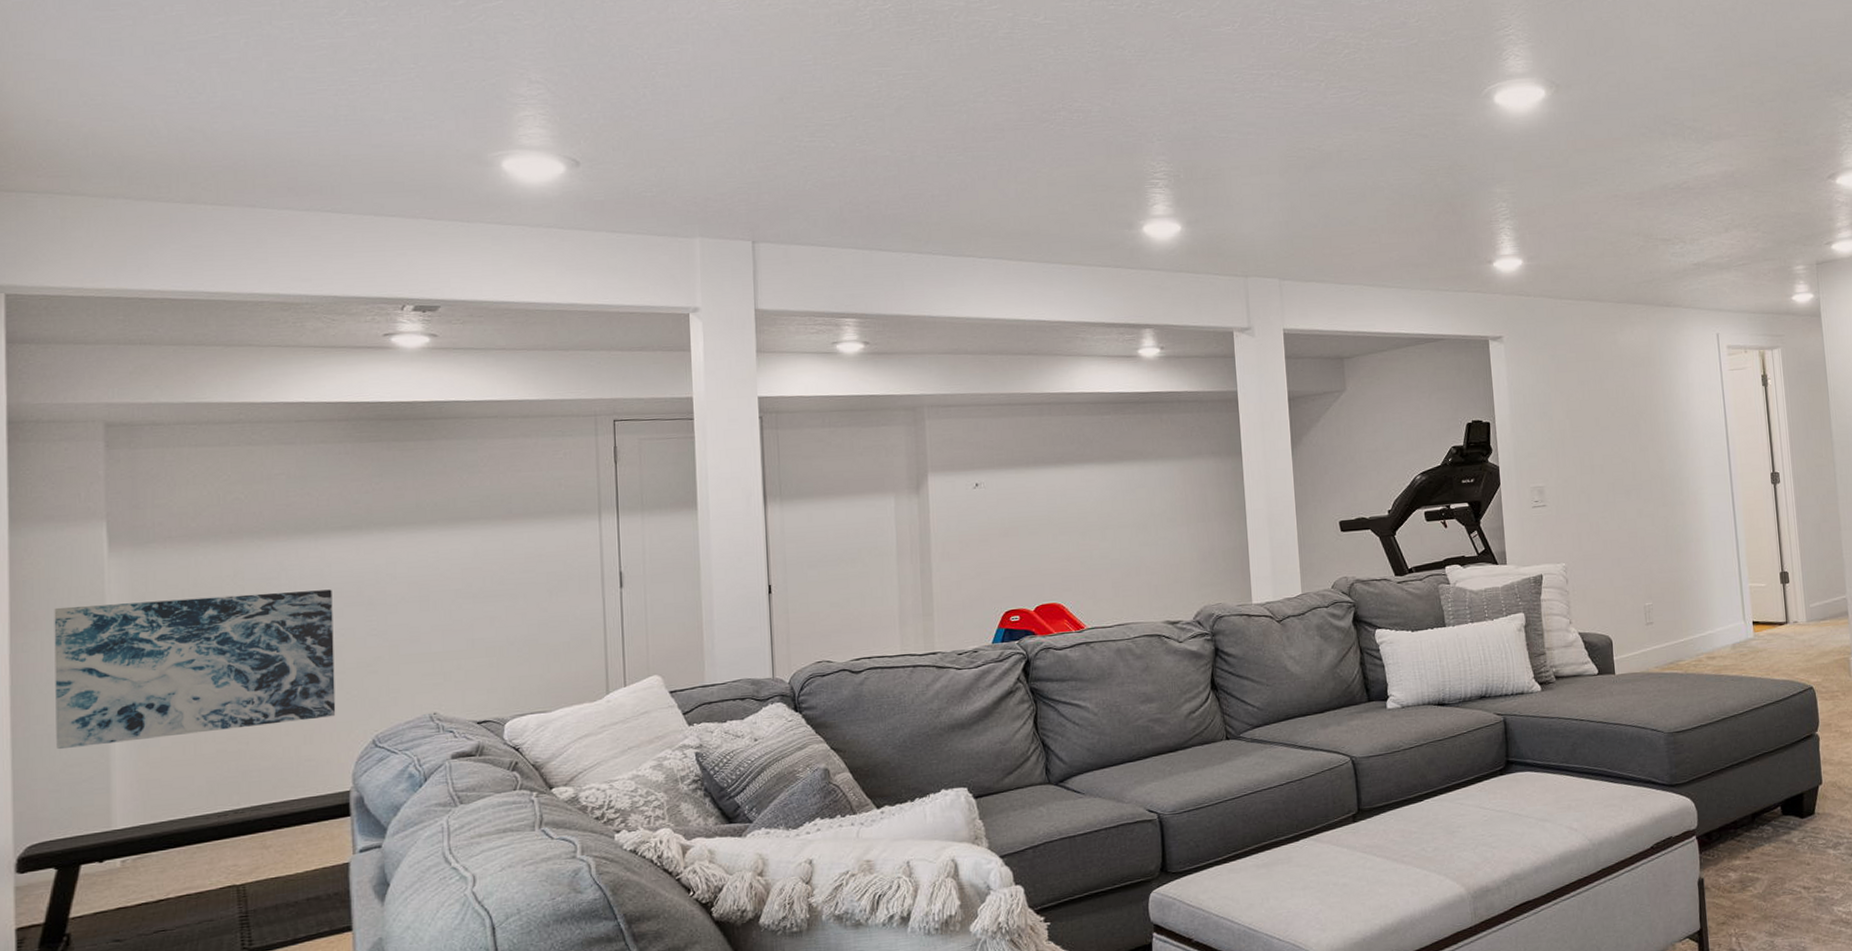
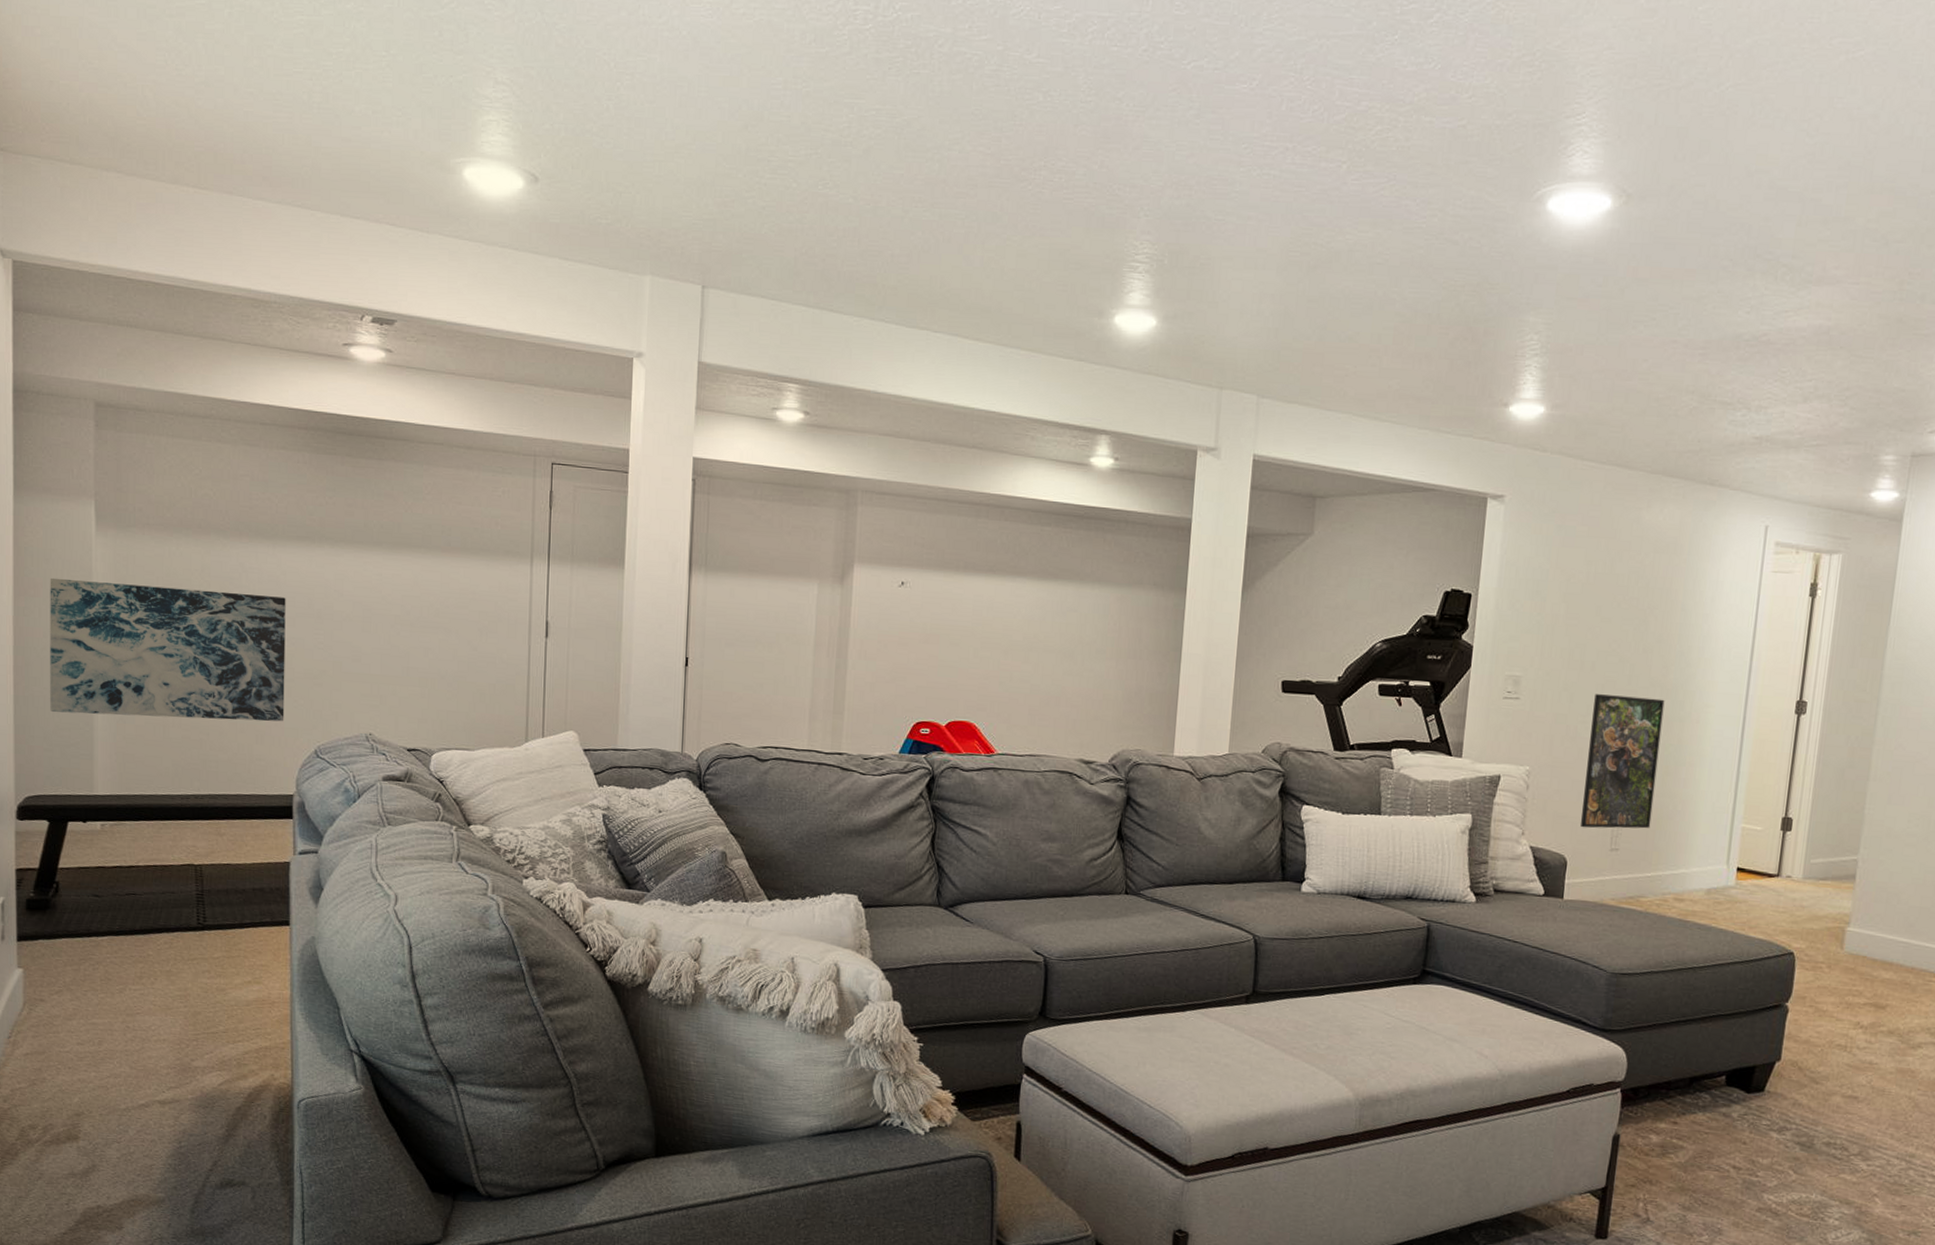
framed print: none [1608,488,1675,609] -> present [1580,694,1665,829]

